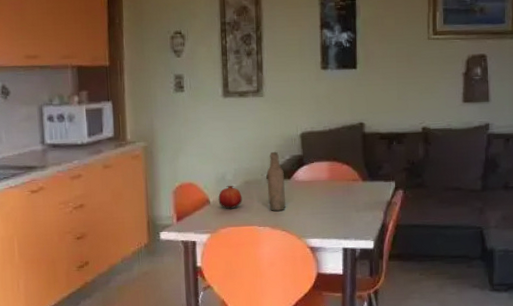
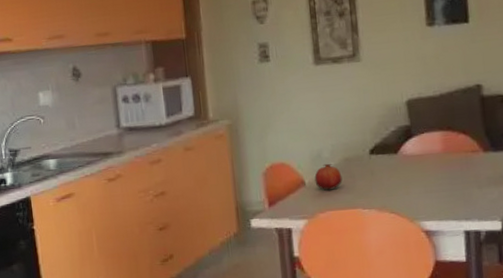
bottle: present [267,151,286,212] -> none [369,122,393,192]

